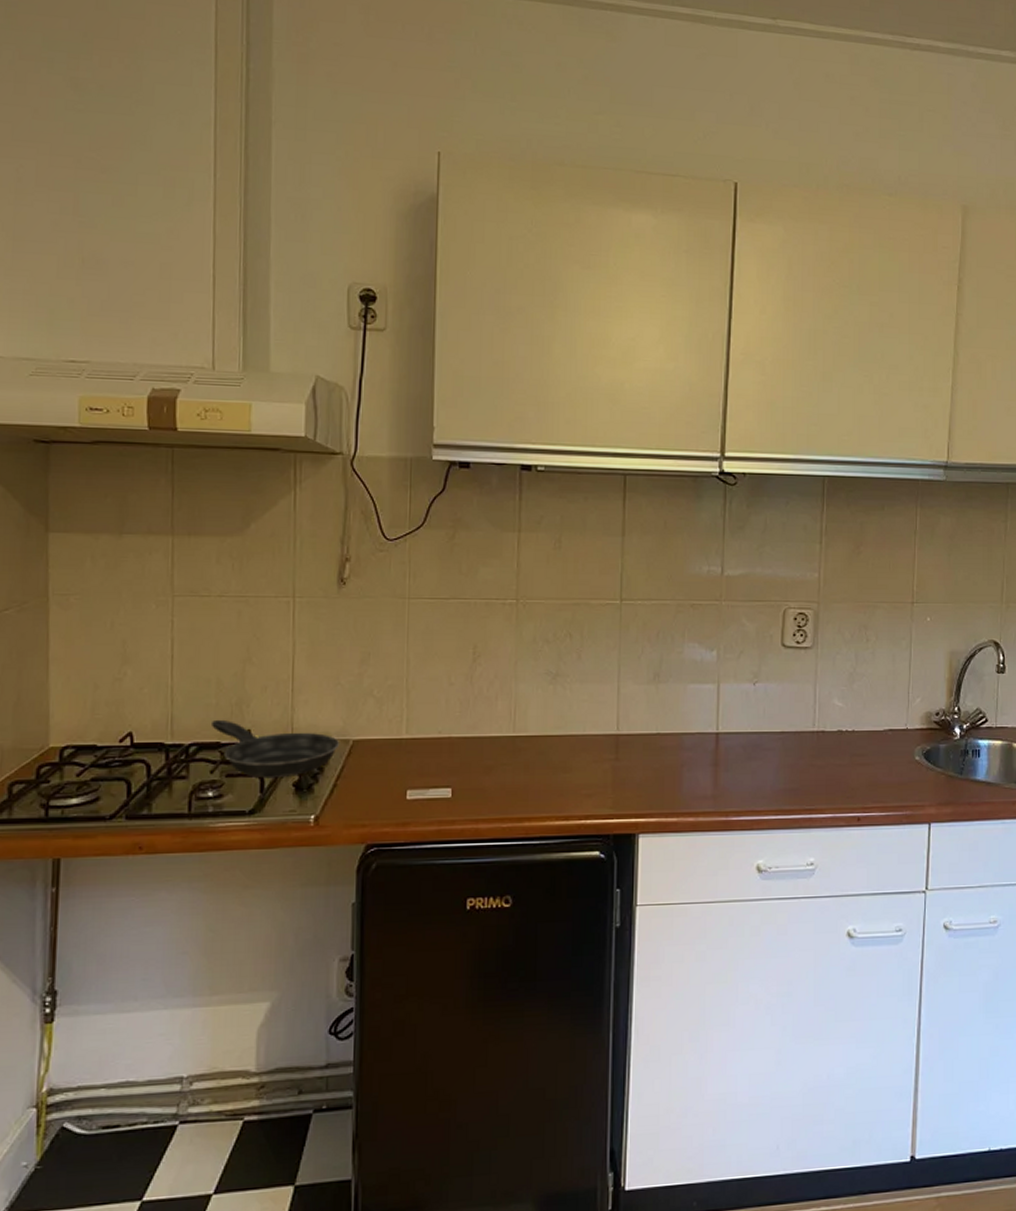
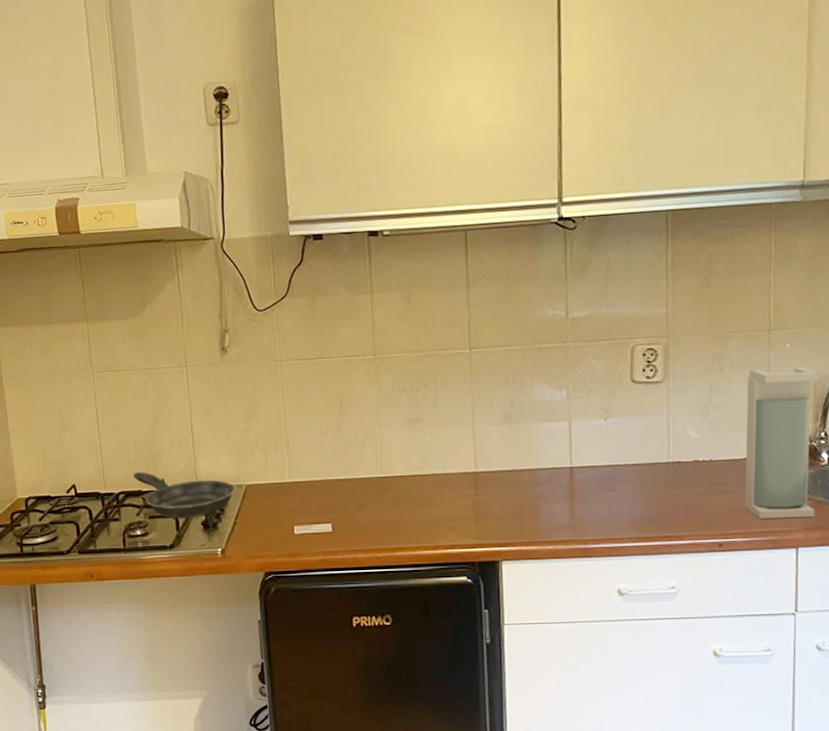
soap dispenser: none [884,640,956,793] -> present [745,367,820,519]

